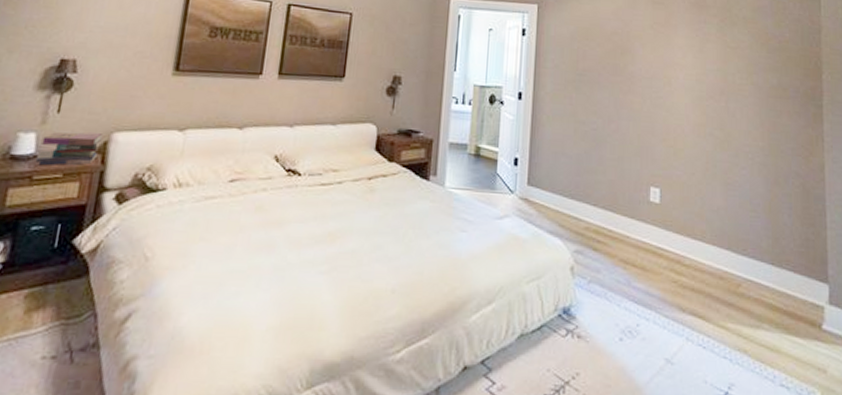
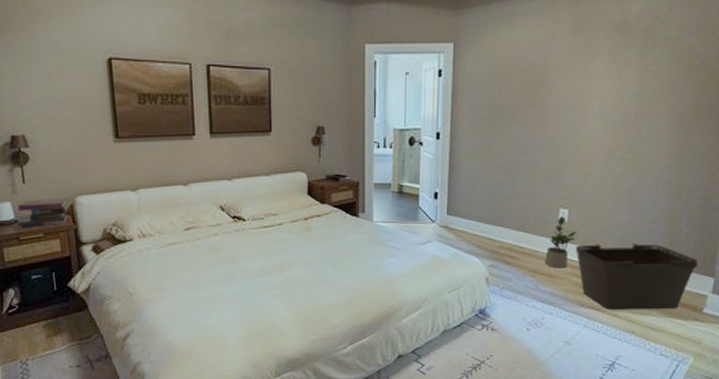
potted plant: none [637,195,671,260] -> present [544,216,577,268]
bicycle basket: none [671,232,809,323] -> present [576,244,699,310]

